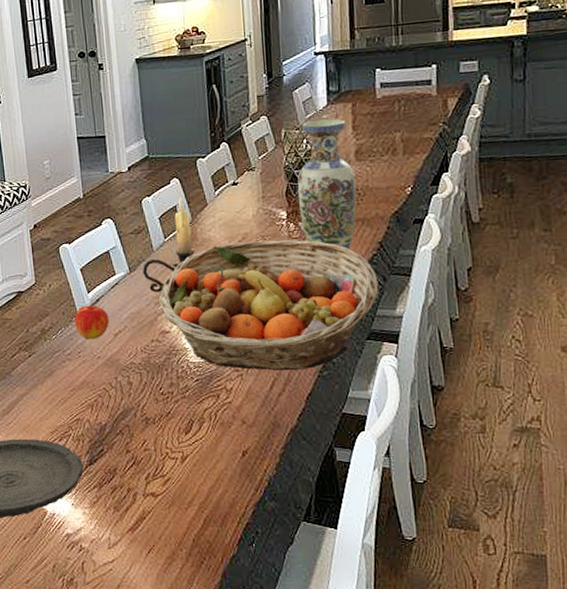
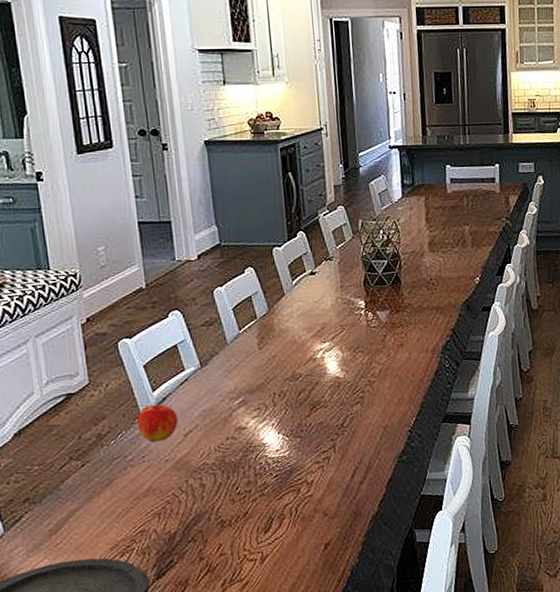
candle holder: present [143,195,195,293] -> none [215,285,272,387]
fruit basket: present [159,239,379,371] -> none [234,328,453,461]
vase: present [297,119,357,254] -> none [375,211,431,341]

